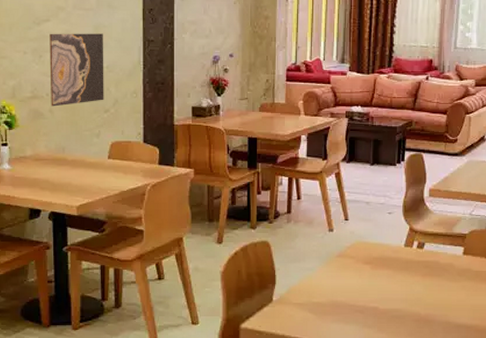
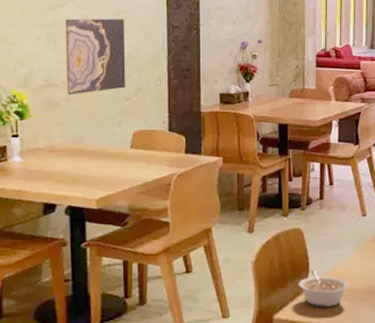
legume: none [265,282,315,319] -> present [298,269,349,307]

